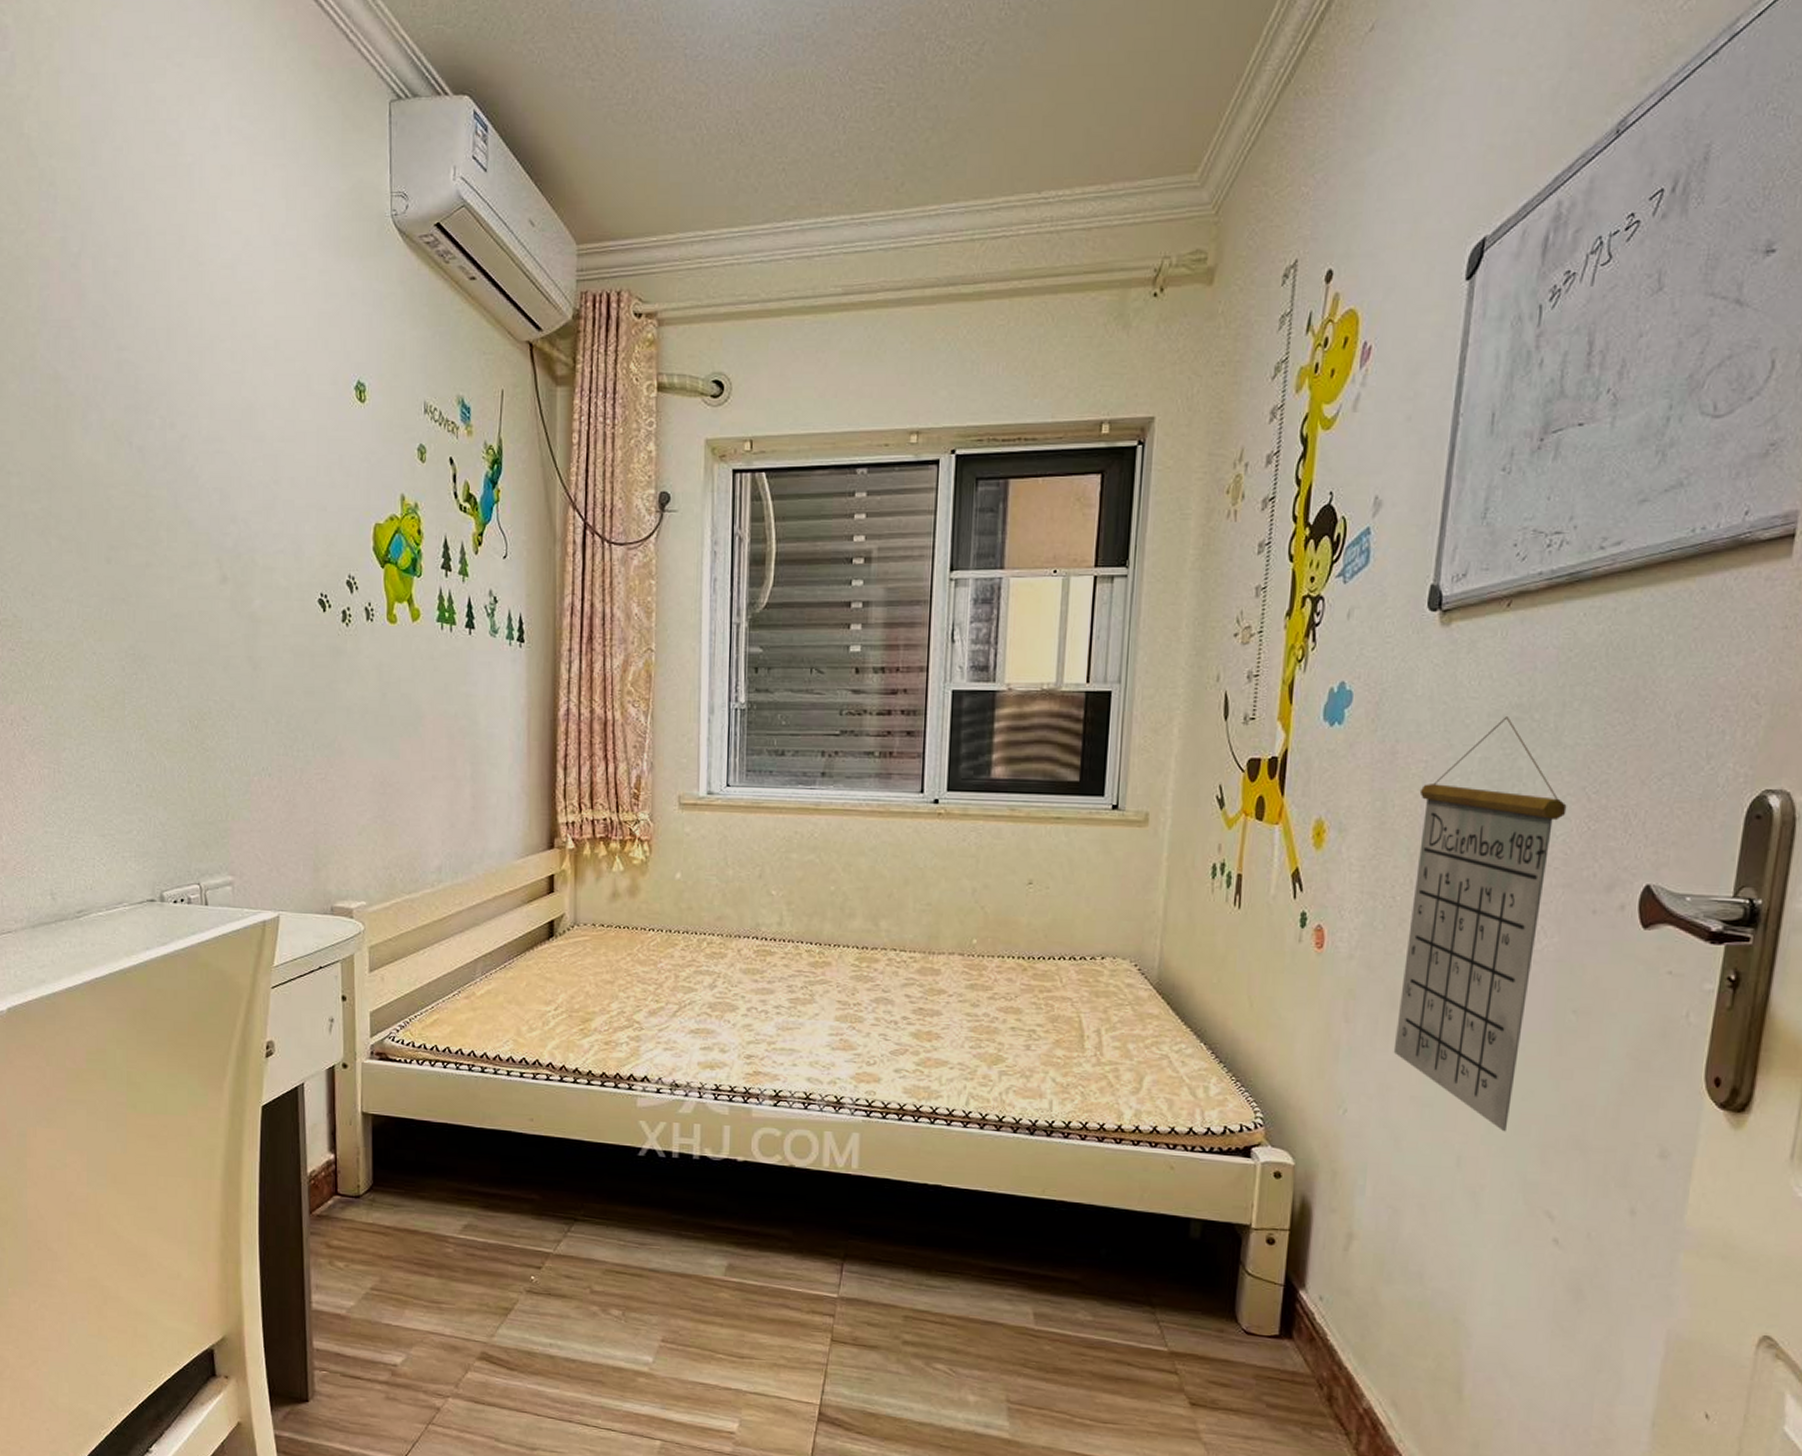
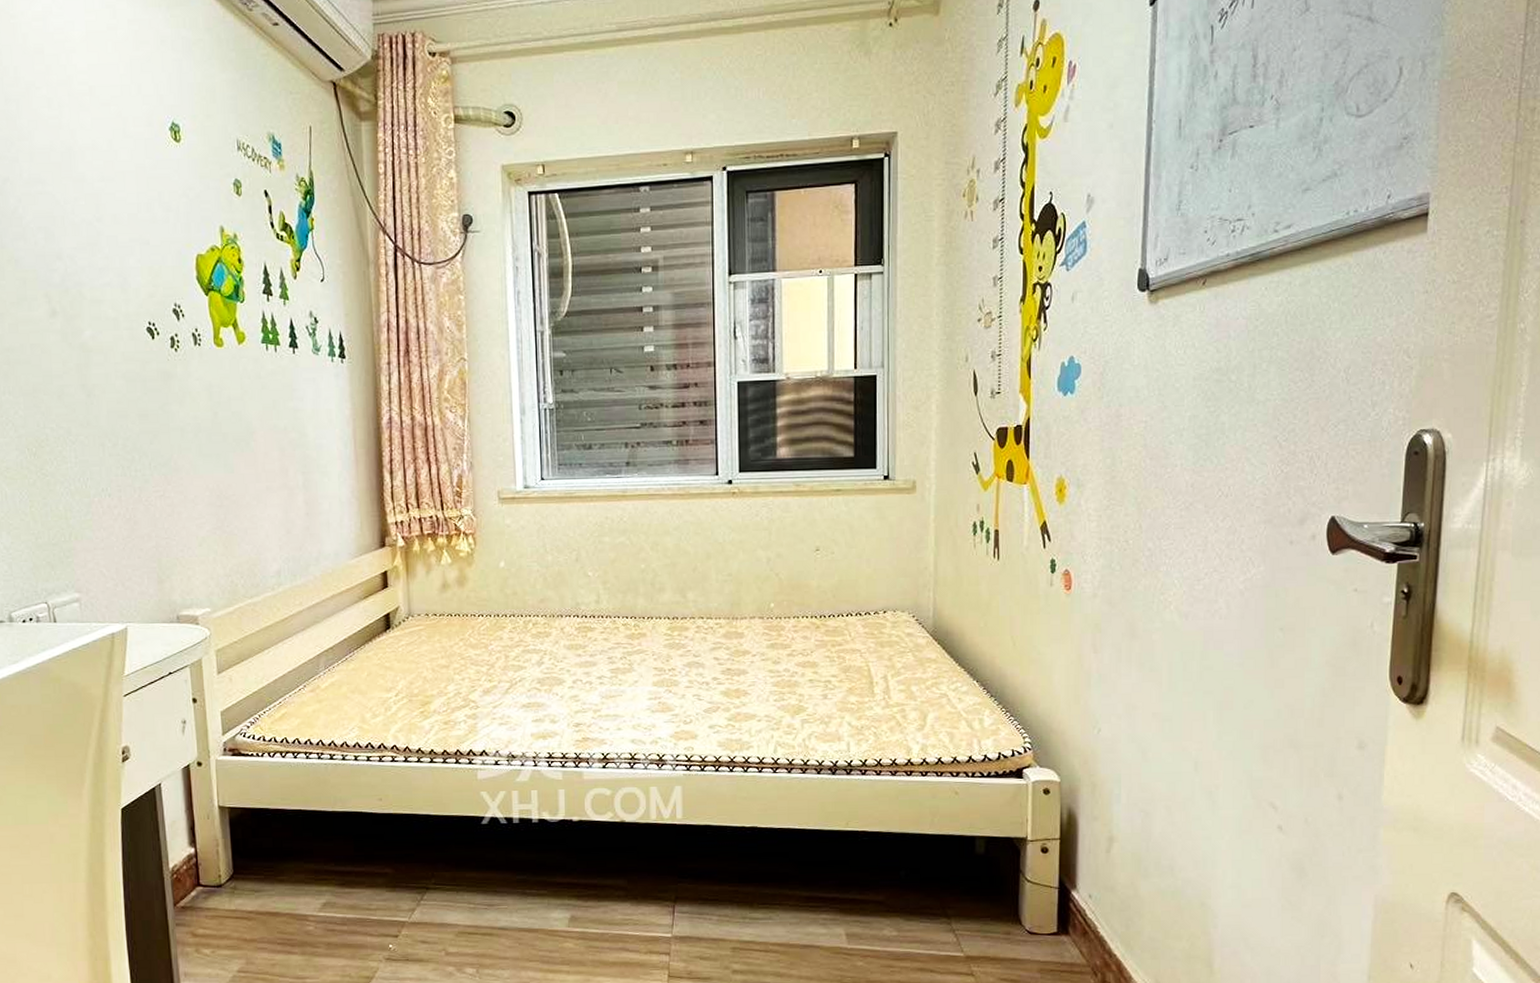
calendar: present [1393,717,1567,1132] -> none [1136,379,1263,738]

